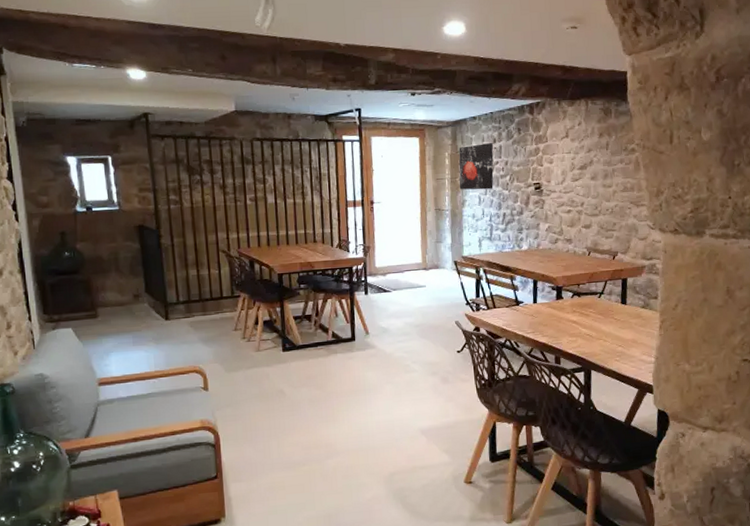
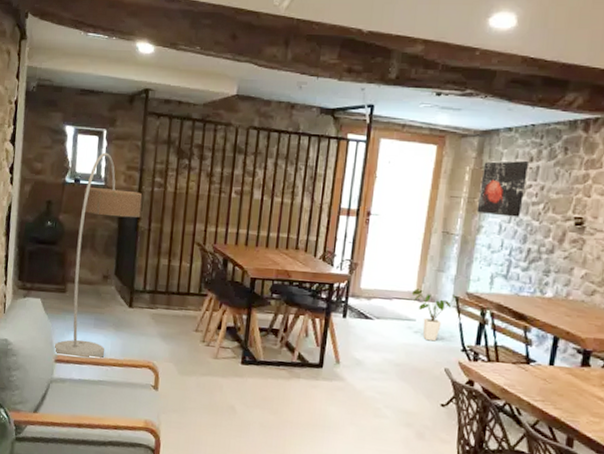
floor lamp: none [94,178,162,377] -> present [54,152,143,359]
house plant: none [419,260,457,302] -> present [411,288,459,342]

